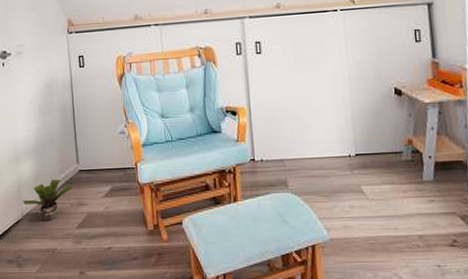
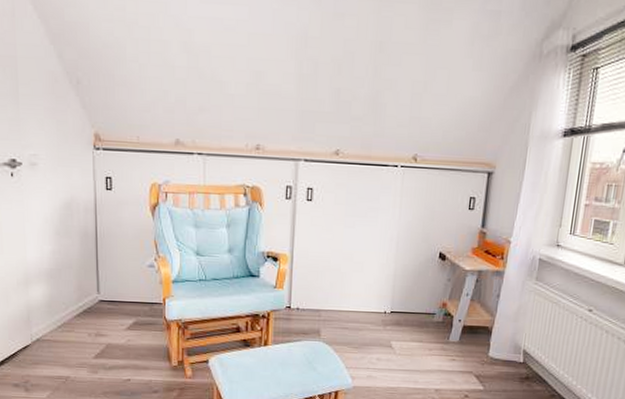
potted plant: present [23,179,74,221] -> none [33,306,92,349]

